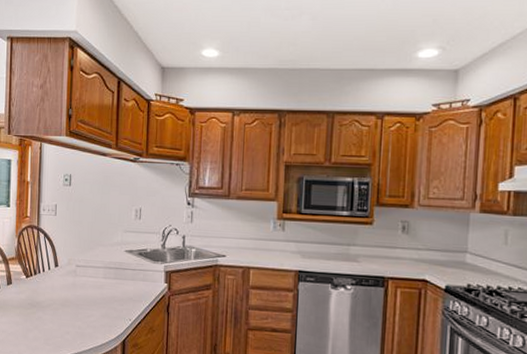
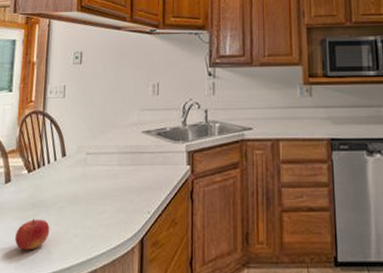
fruit: none [17,315,46,341] -> present [15,218,50,251]

